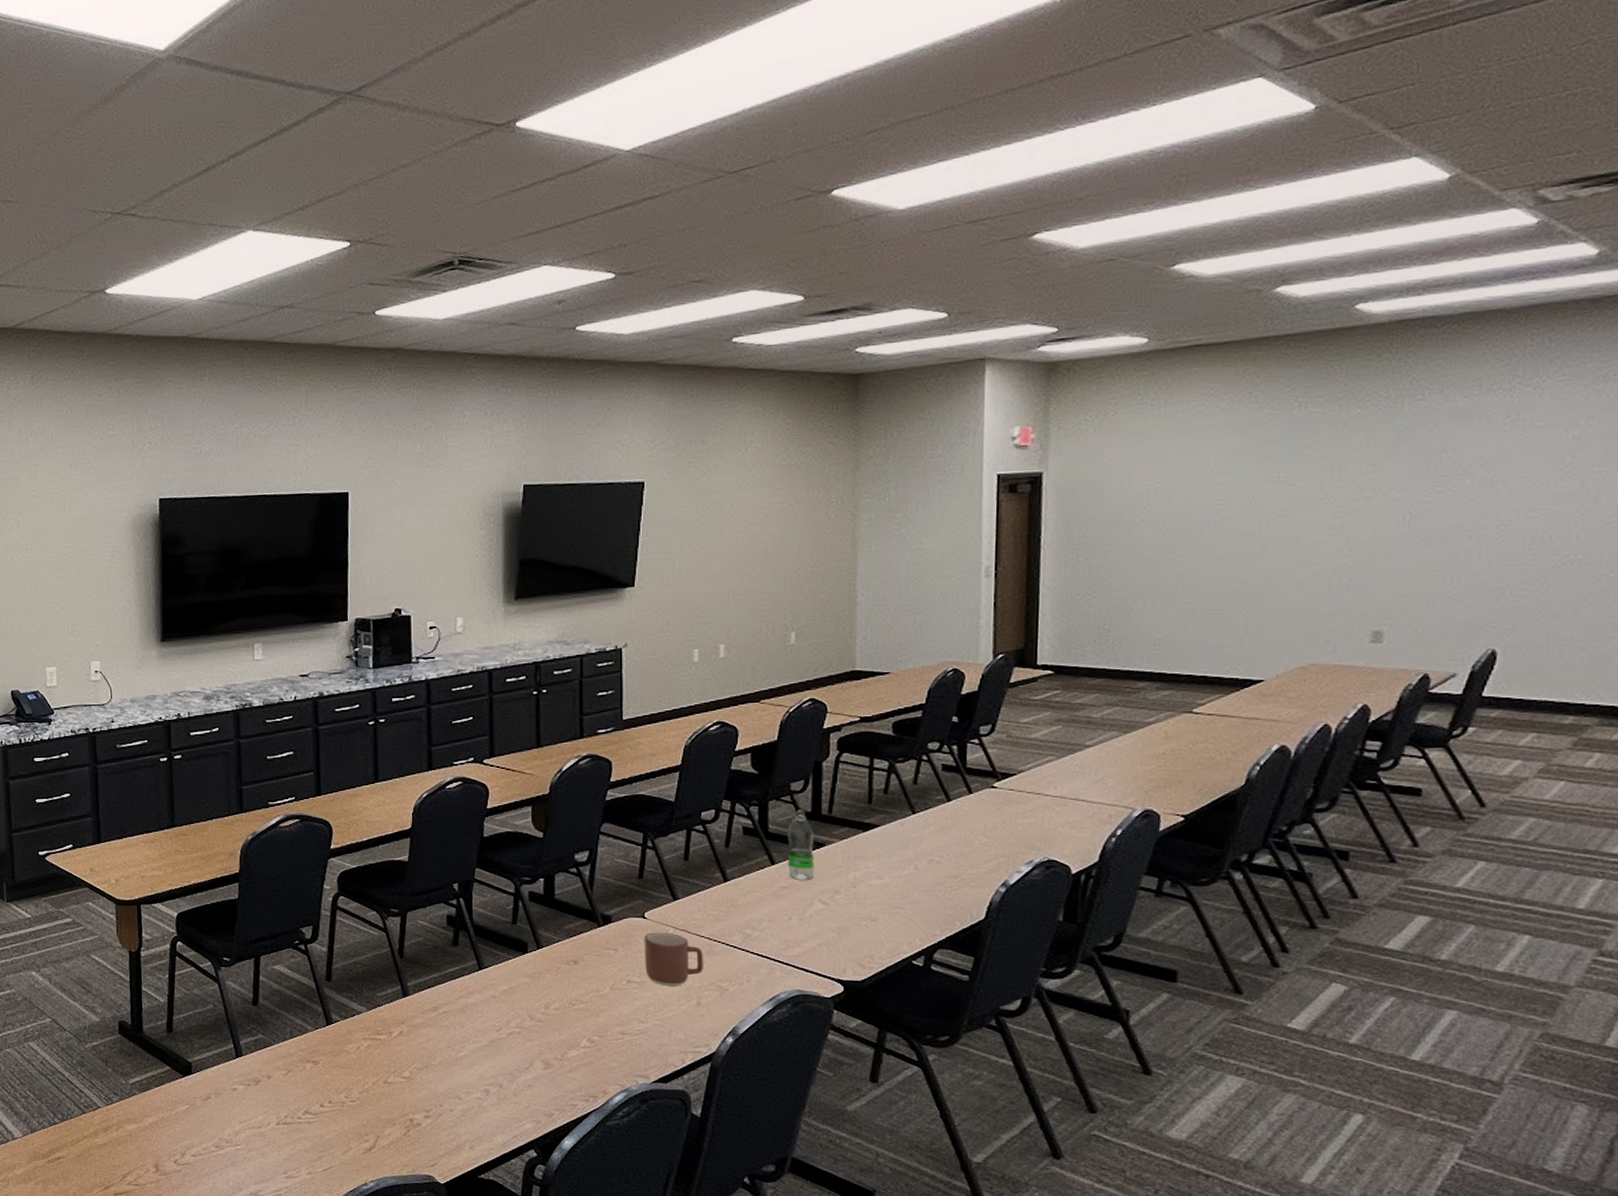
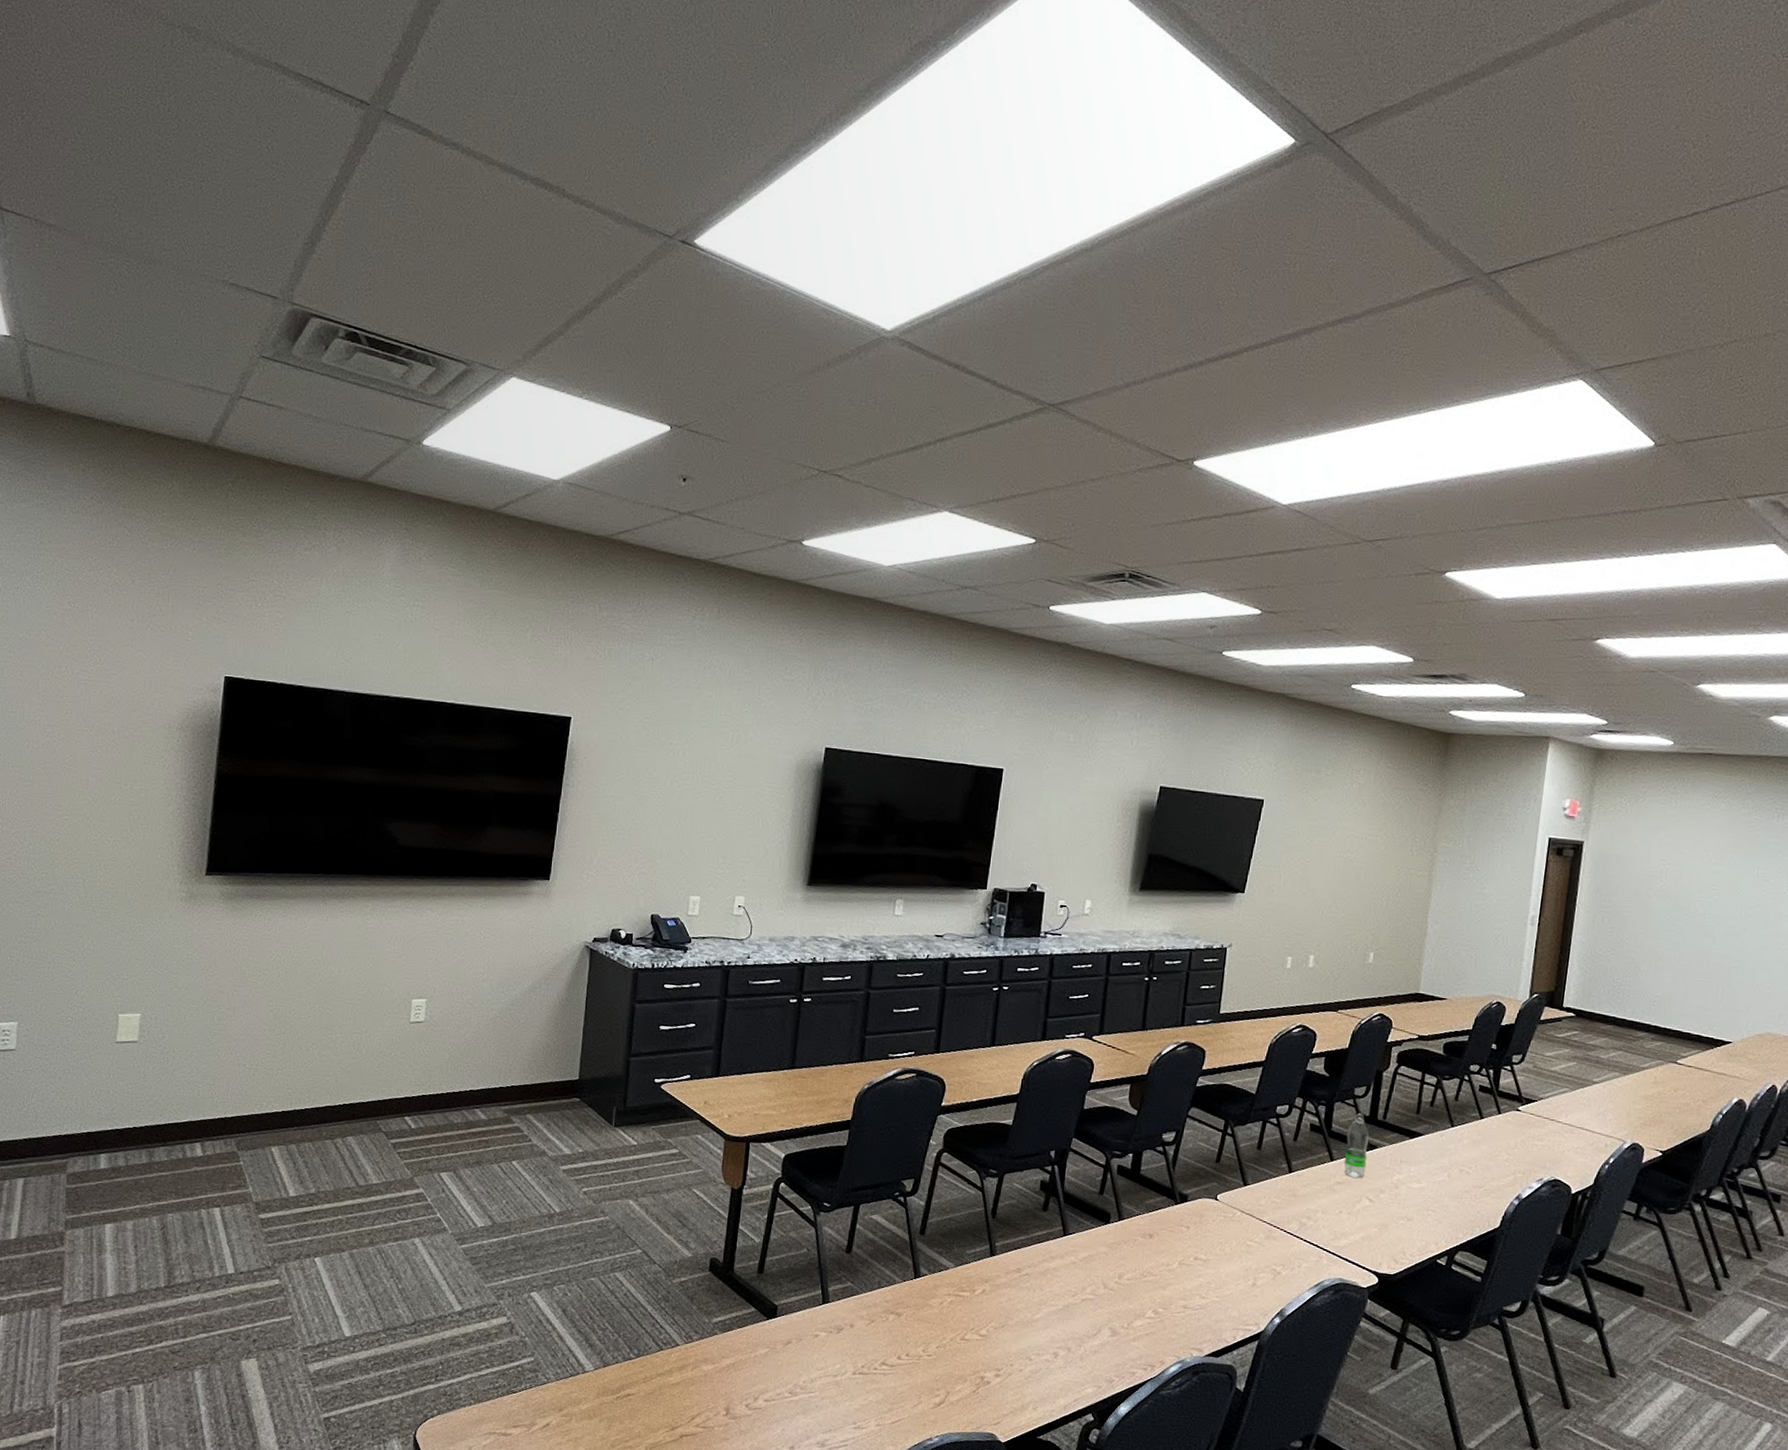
mug: present [643,932,703,986] -> none [1211,1213,1264,1266]

